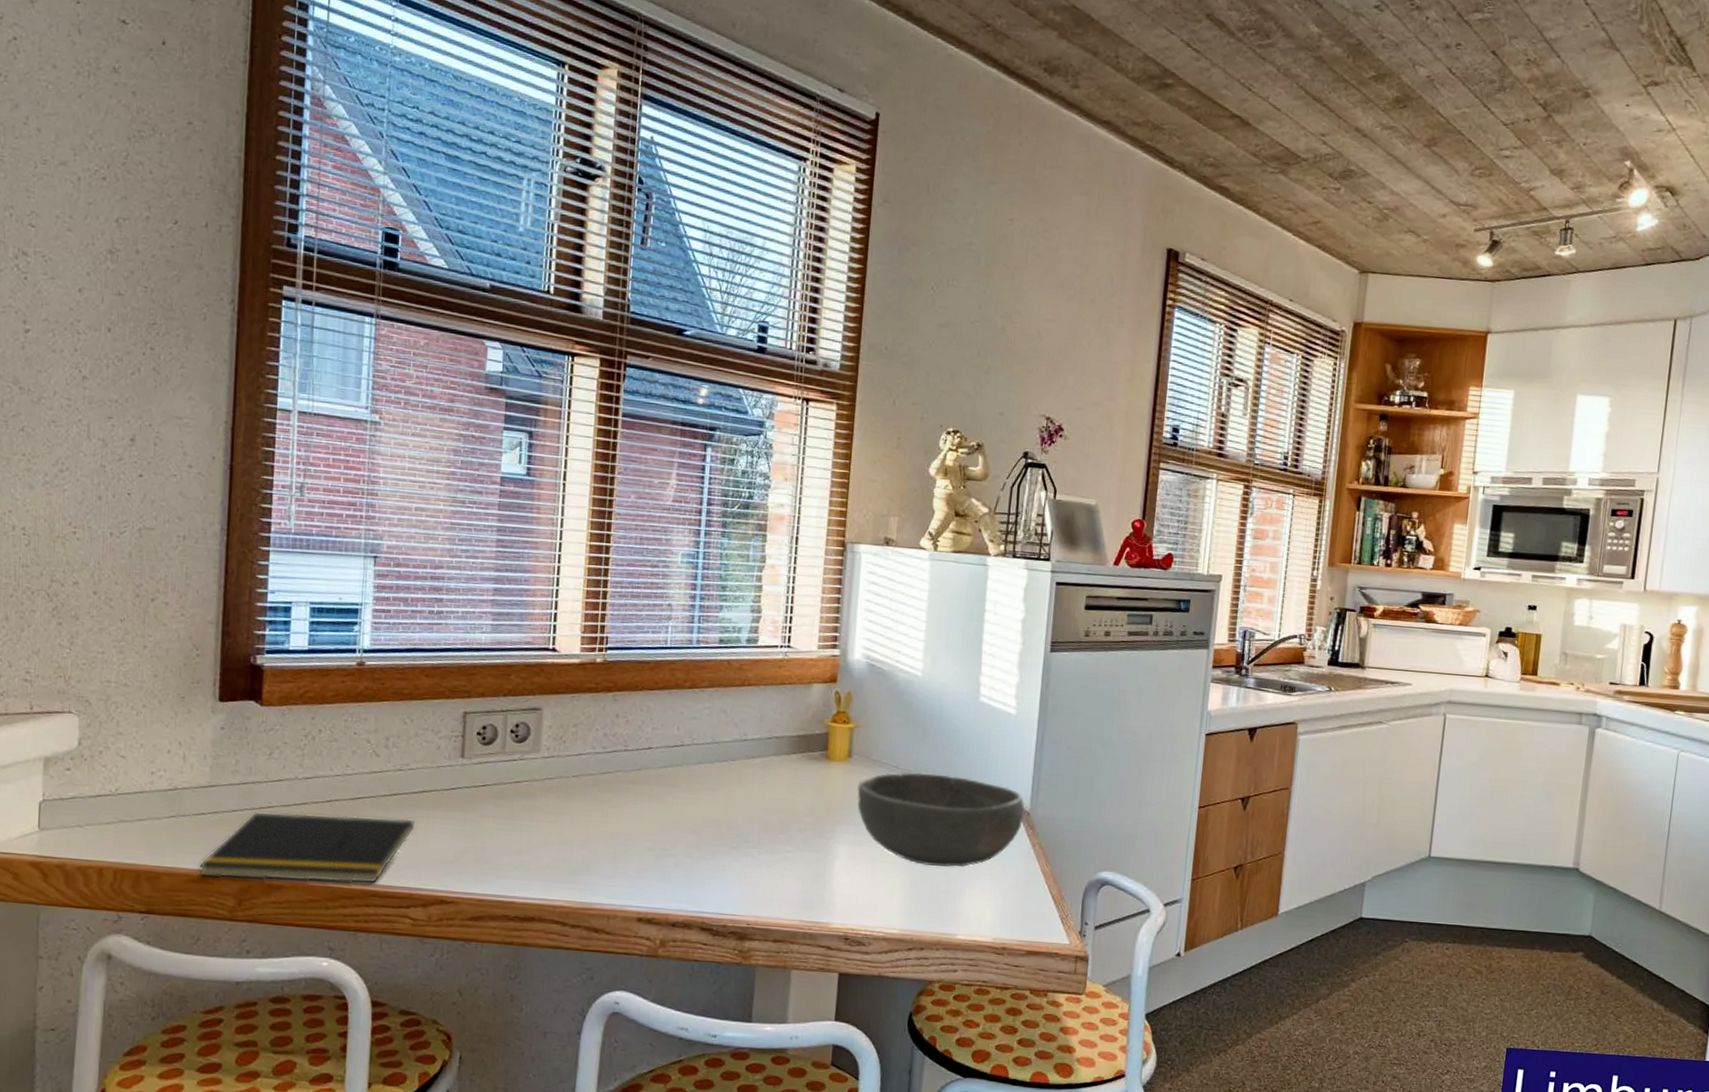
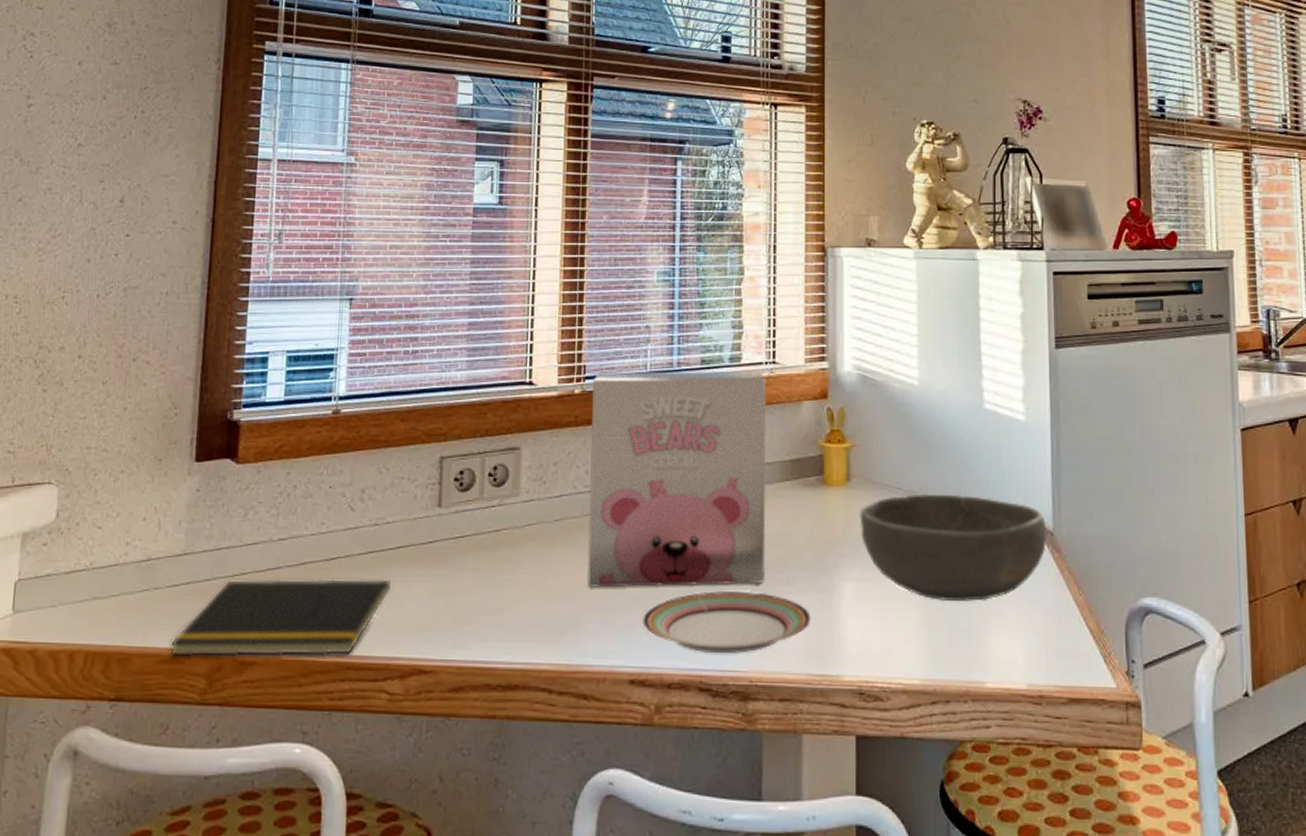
cereal box: none [602,643,780,843] -> present [587,370,766,588]
plate: none [652,846,807,900] -> present [642,590,811,654]

